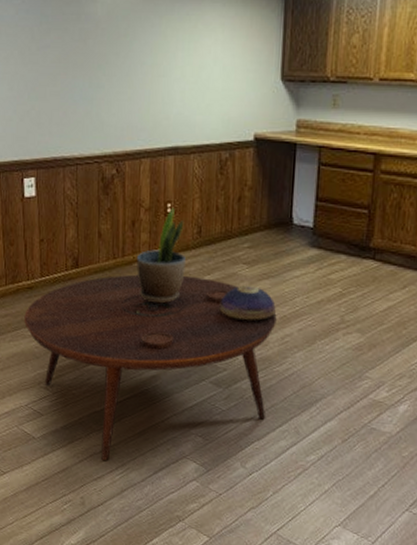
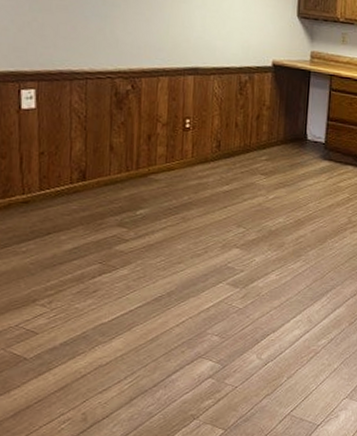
coffee table: present [24,274,277,460] -> none [17,186,292,371]
potted plant: present [137,208,186,304] -> none [152,124,204,213]
decorative bowl: present [219,285,276,320] -> none [237,194,291,225]

